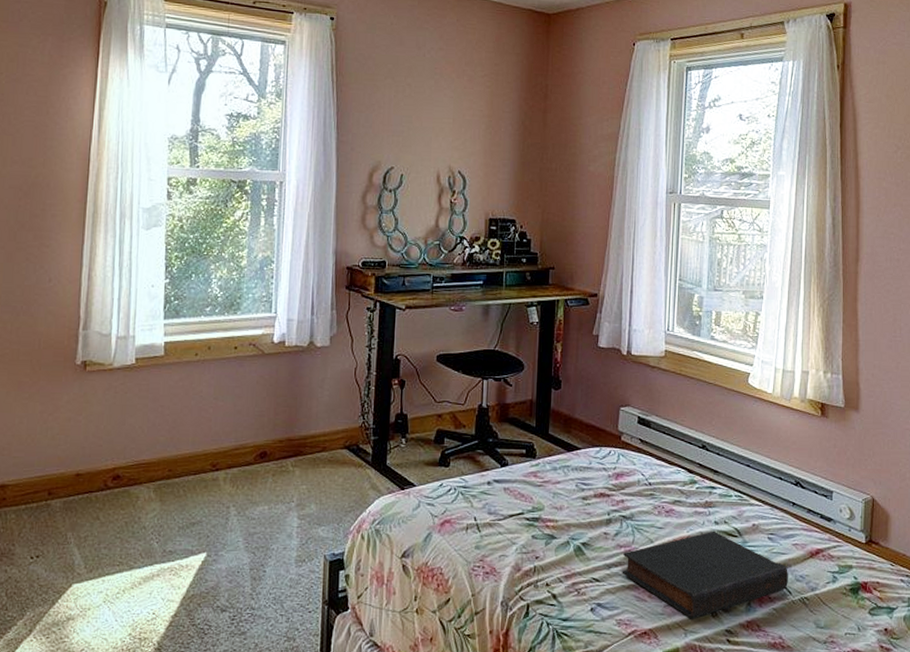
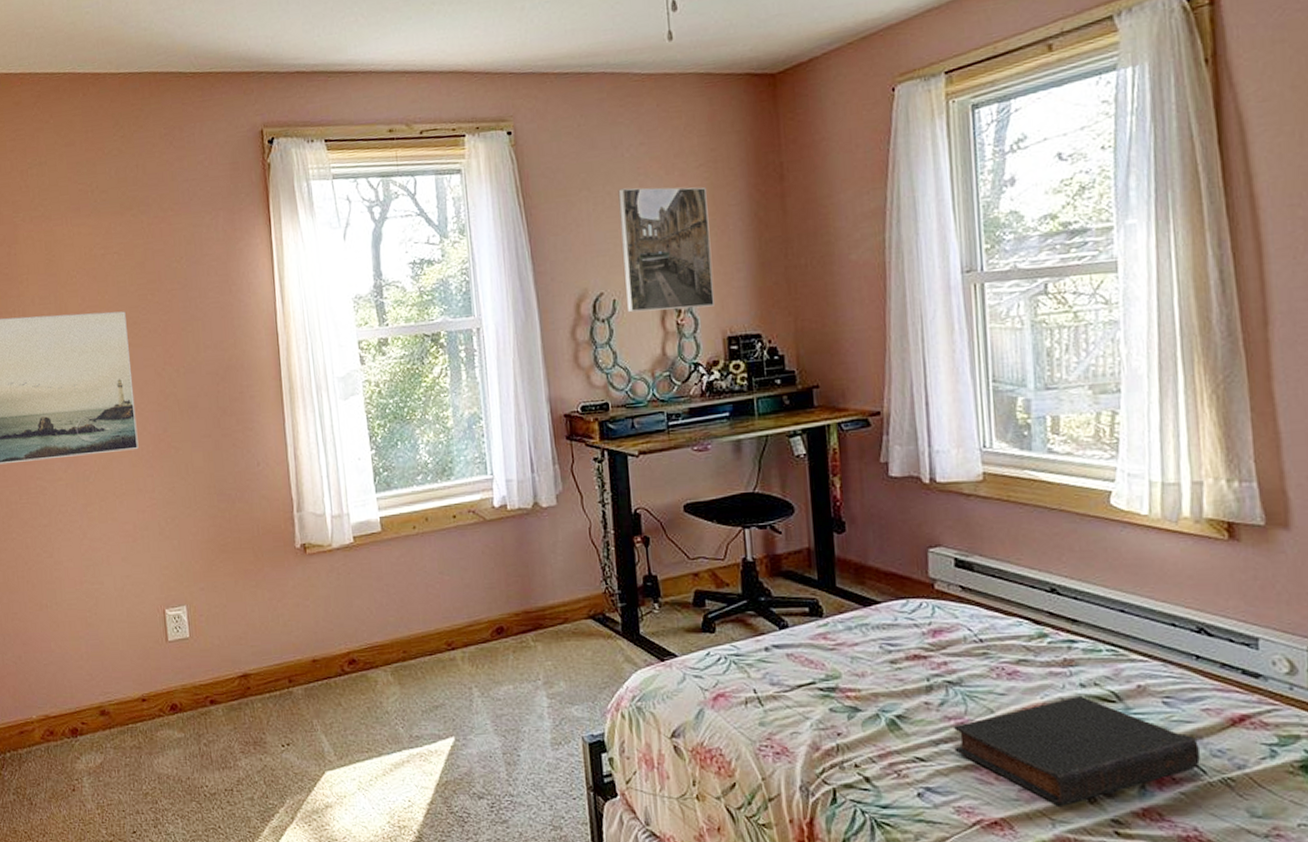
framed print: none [411,83,487,192] -> present [618,187,714,313]

